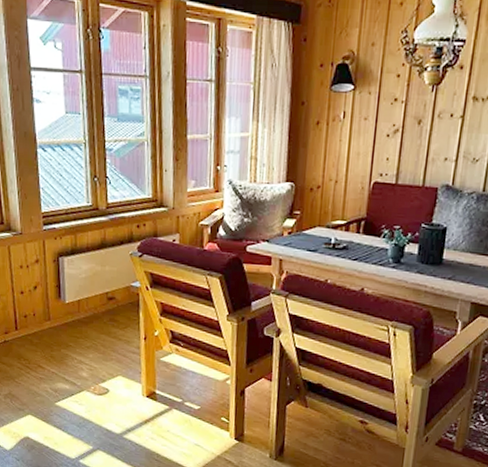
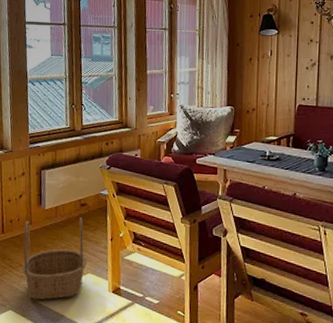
basket: none [41,313,117,405] -> present [22,217,87,300]

